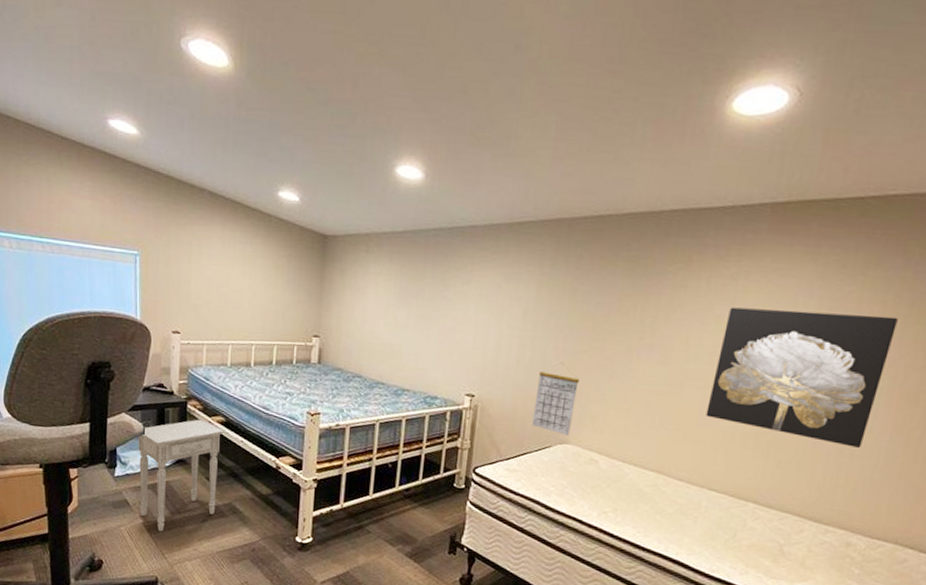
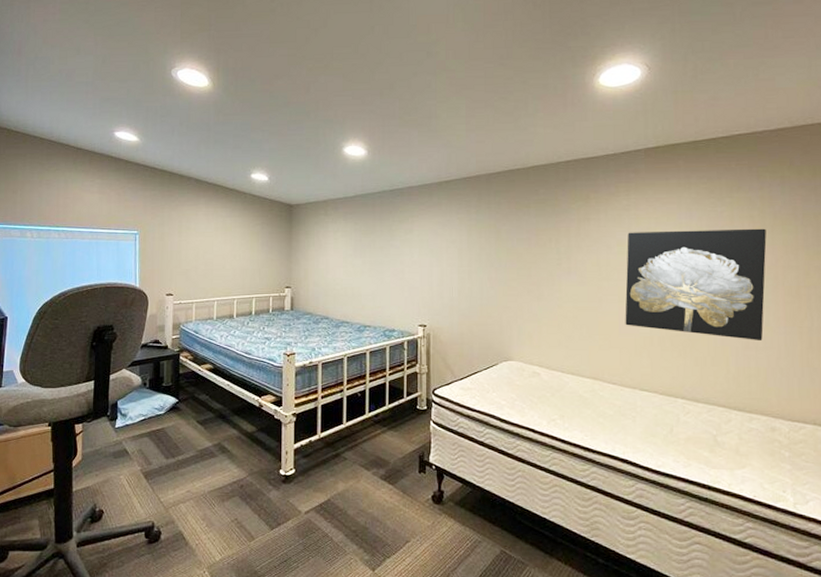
nightstand: present [138,419,225,531] -> none [137,368,213,476]
calendar: present [532,362,580,435] -> none [478,290,514,353]

